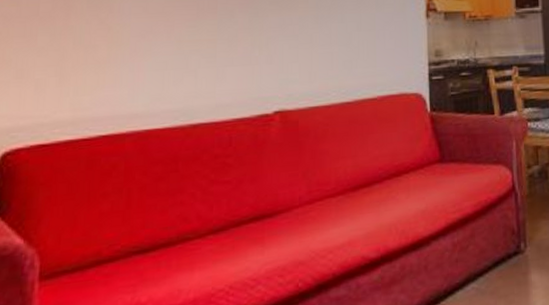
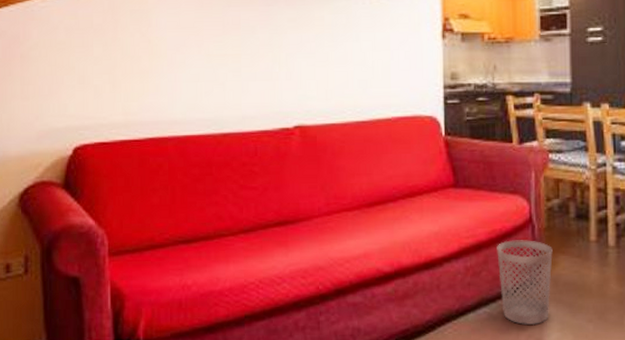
wastebasket: none [482,208,535,297] -> present [497,240,553,326]

